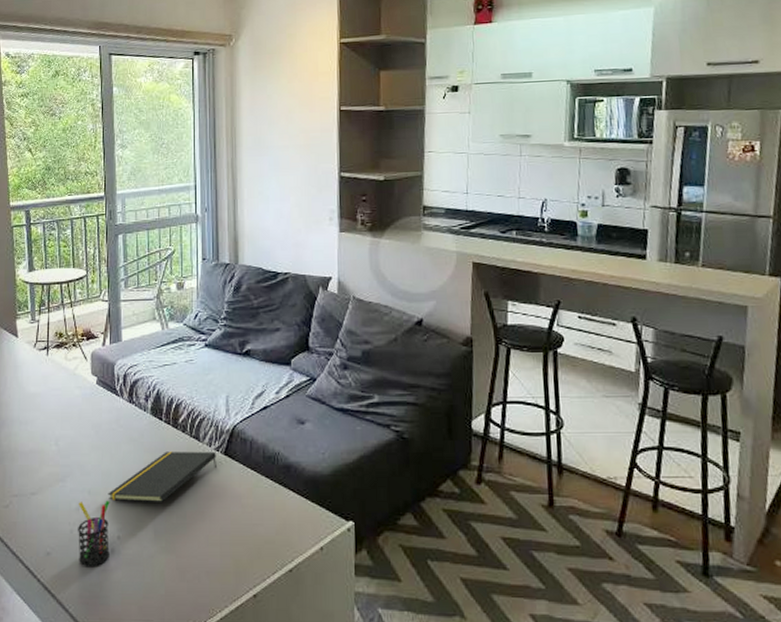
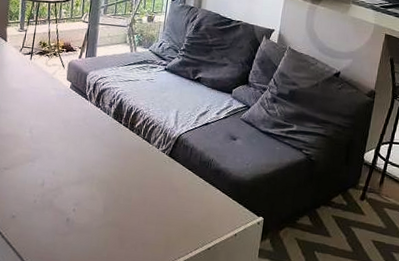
pen holder: present [78,500,110,568] -> none [38,179,71,231]
notepad: present [108,451,216,502] -> none [69,148,163,187]

